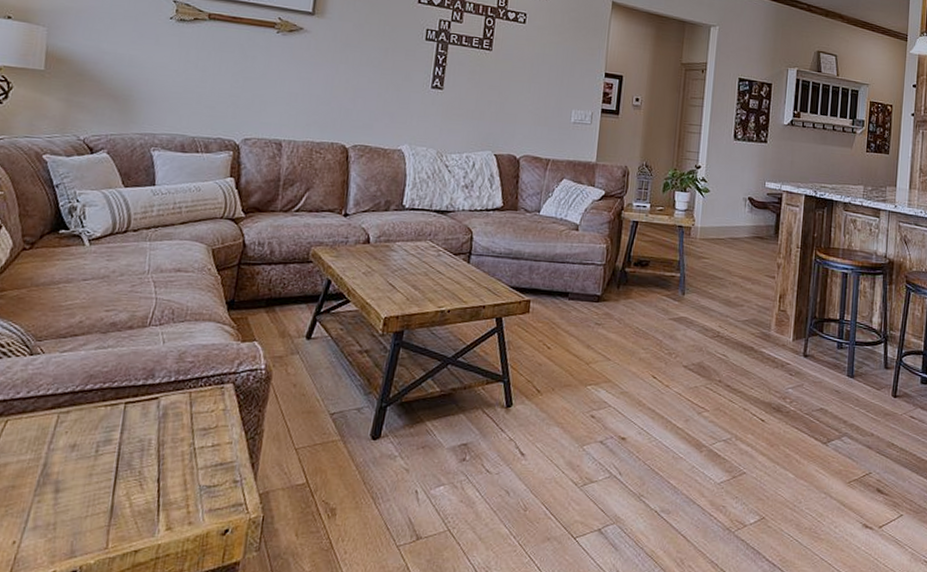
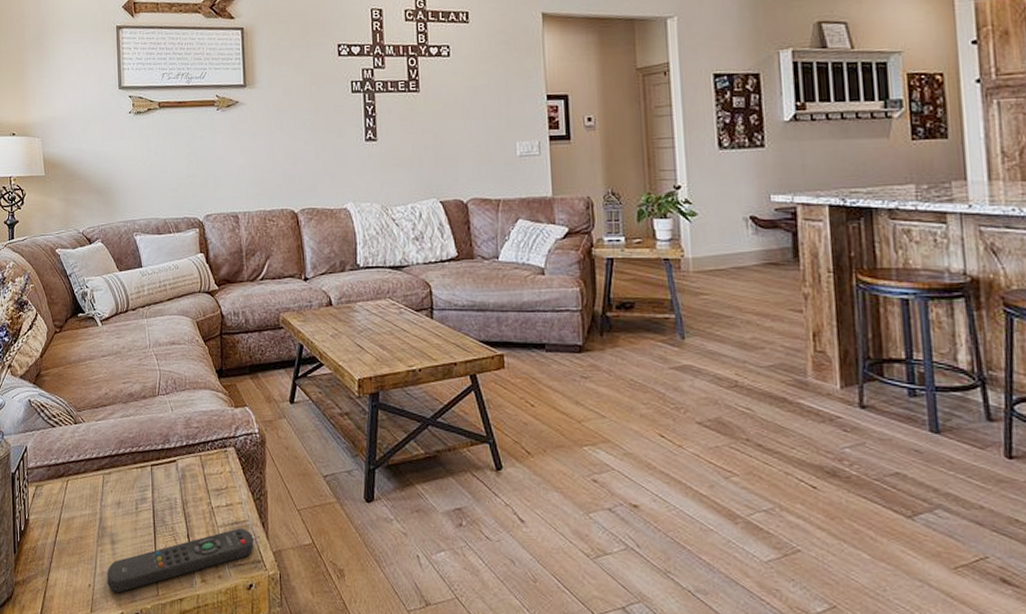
remote control: none [39,470,239,549] -> present [107,528,254,593]

